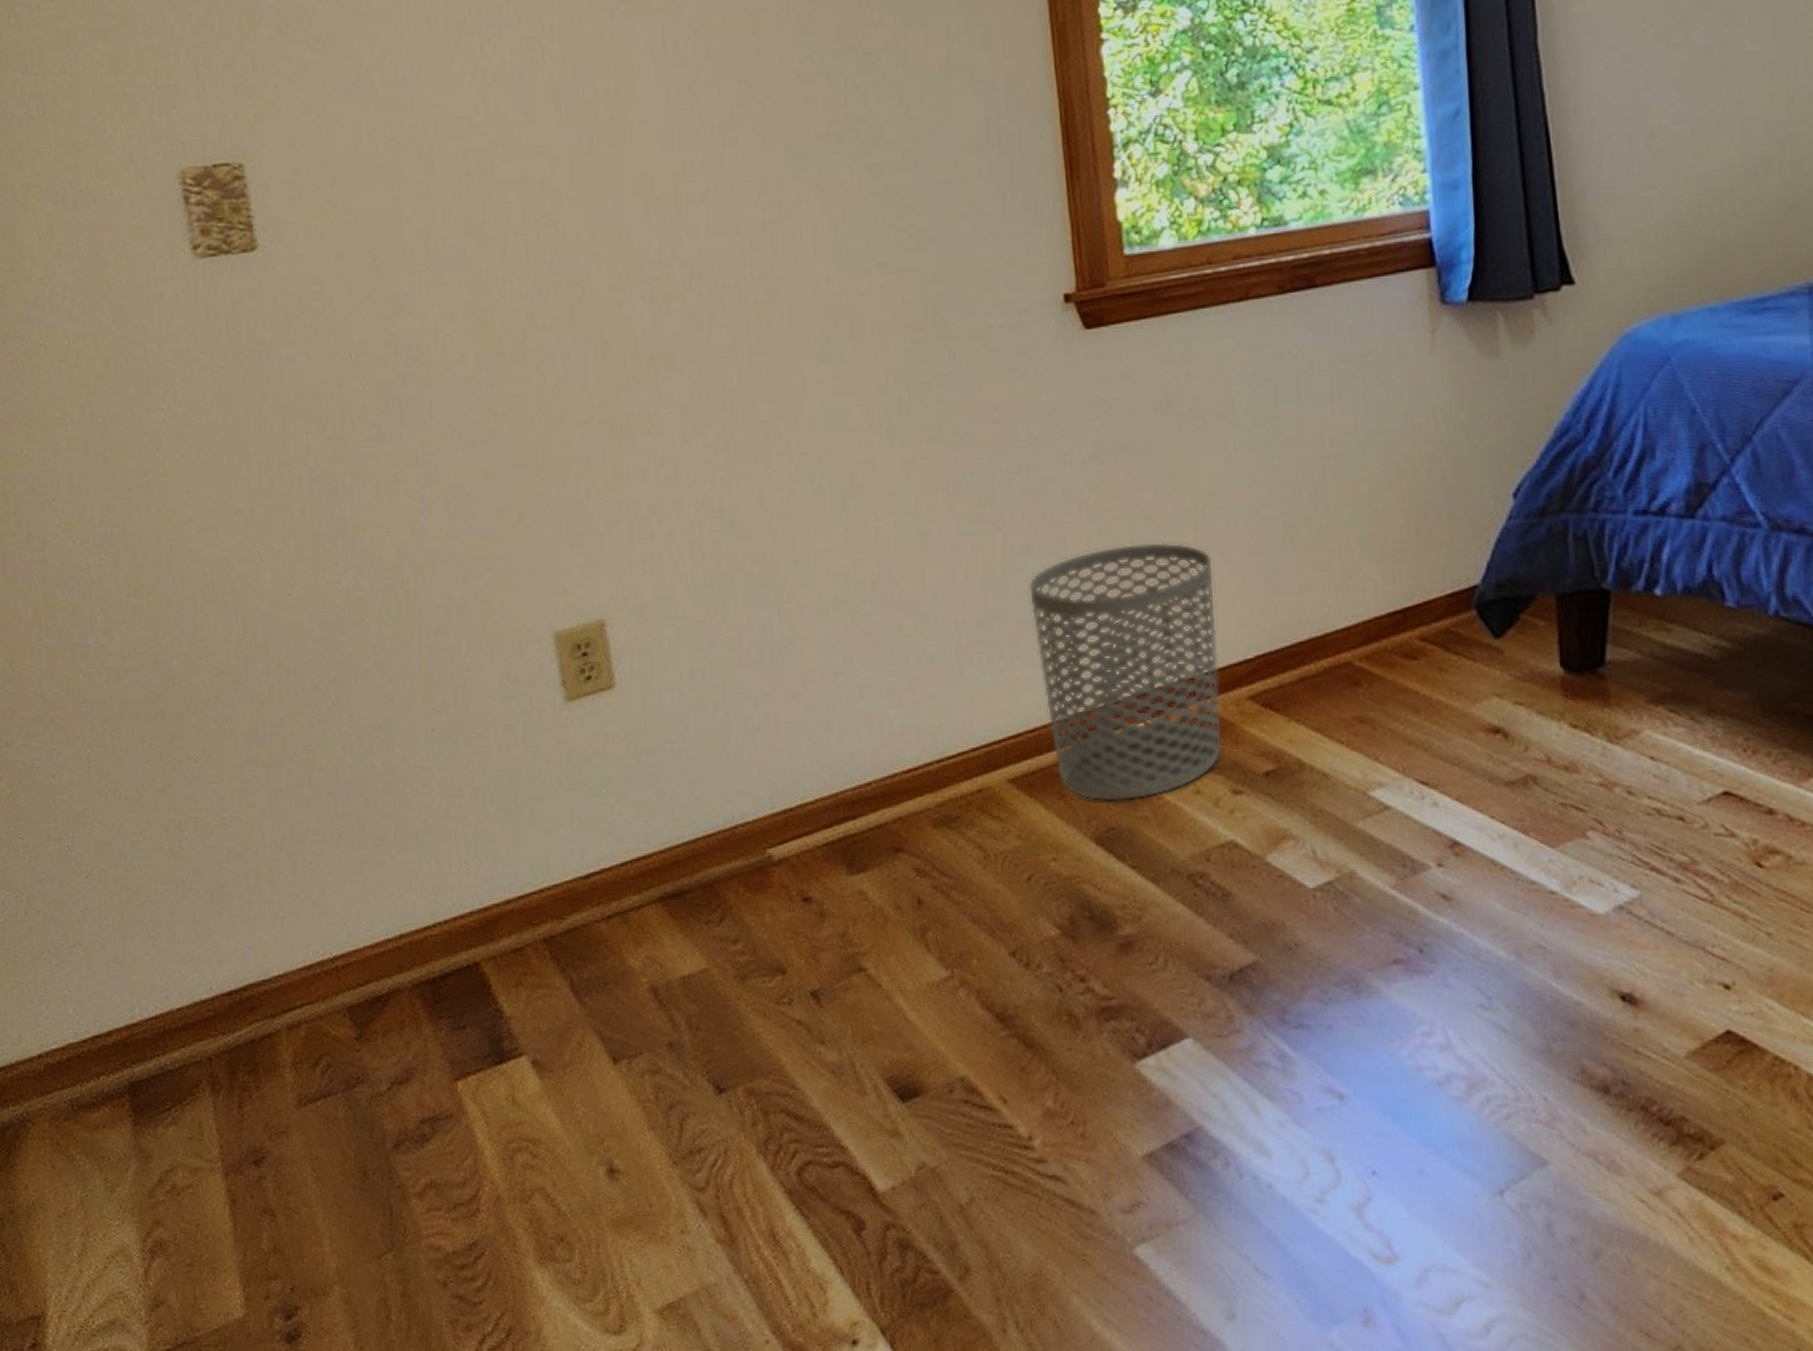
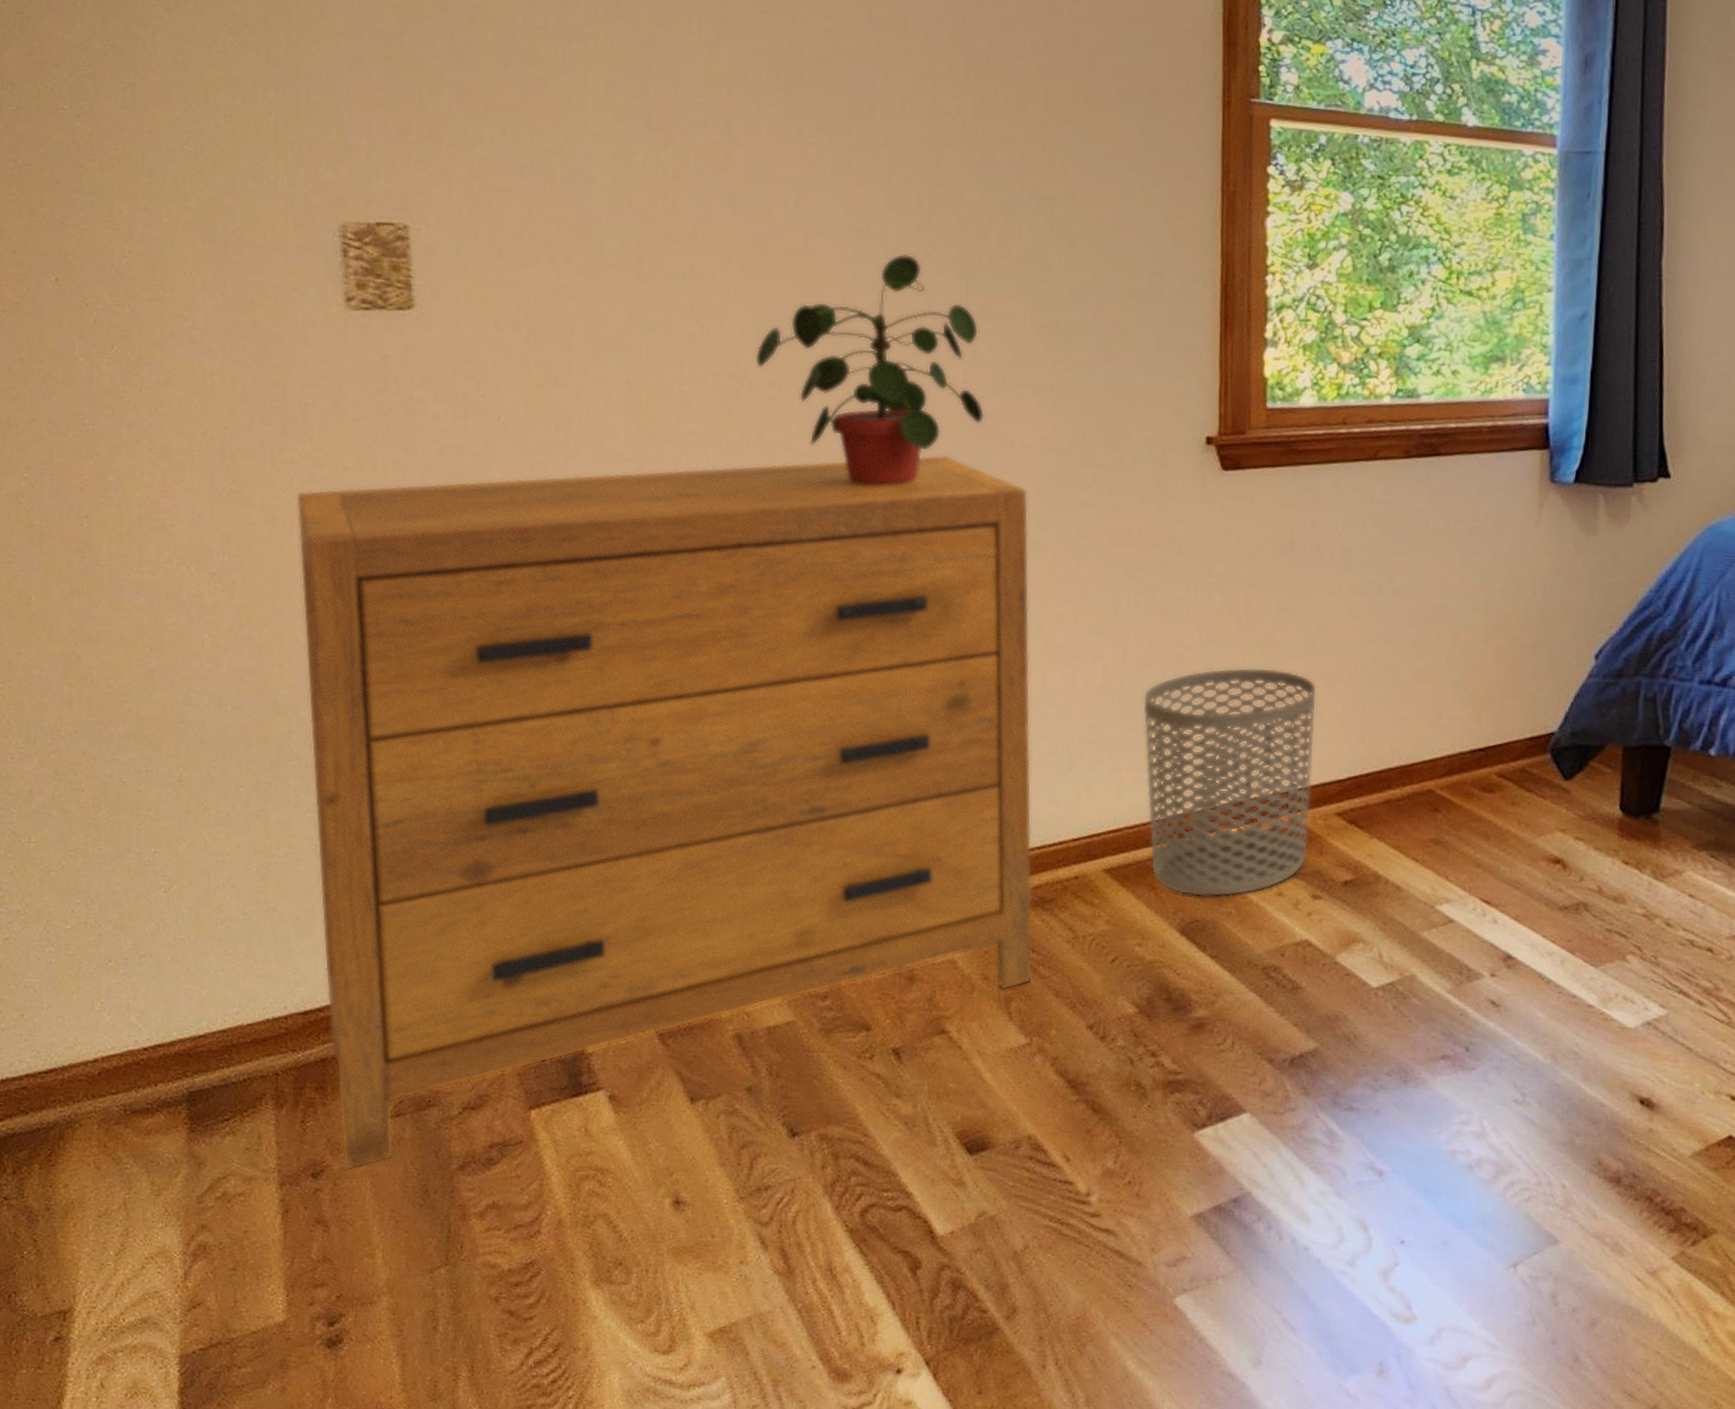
dresser: none [168,344,947,1156] -> present [296,454,1033,1171]
potted plant: none [592,132,831,385] -> present [754,253,985,486]

